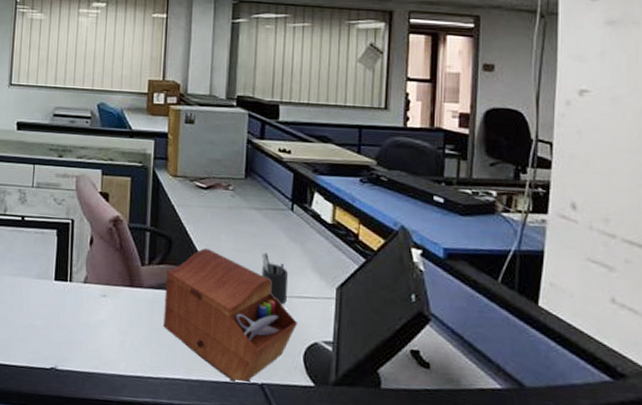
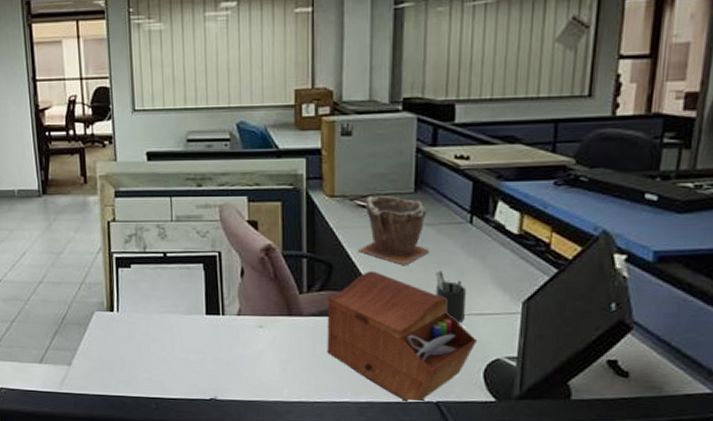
plant pot: none [196,178,256,246] -> present [359,196,429,266]

